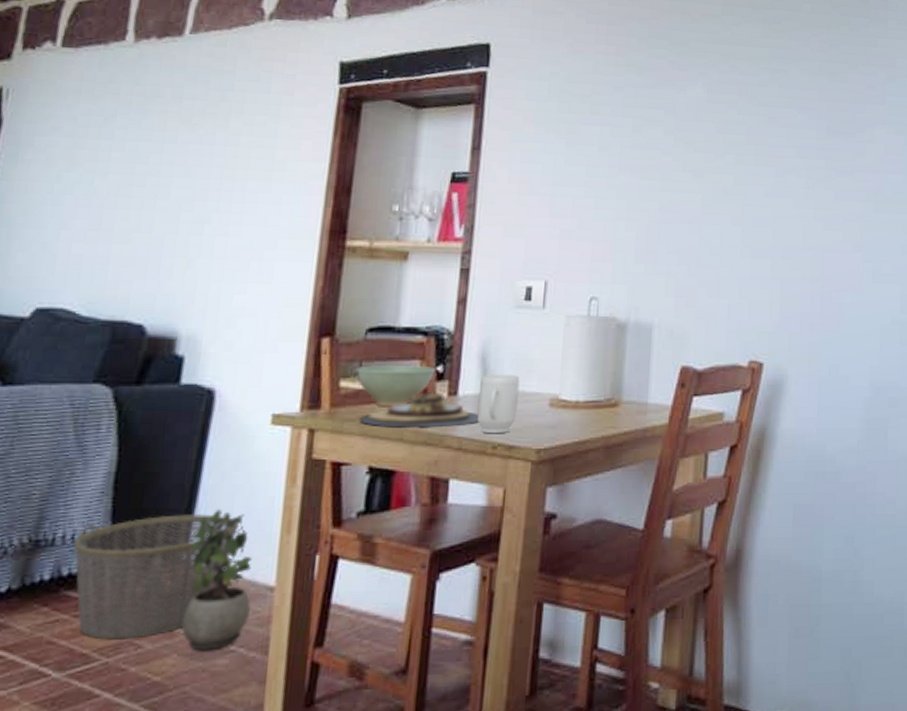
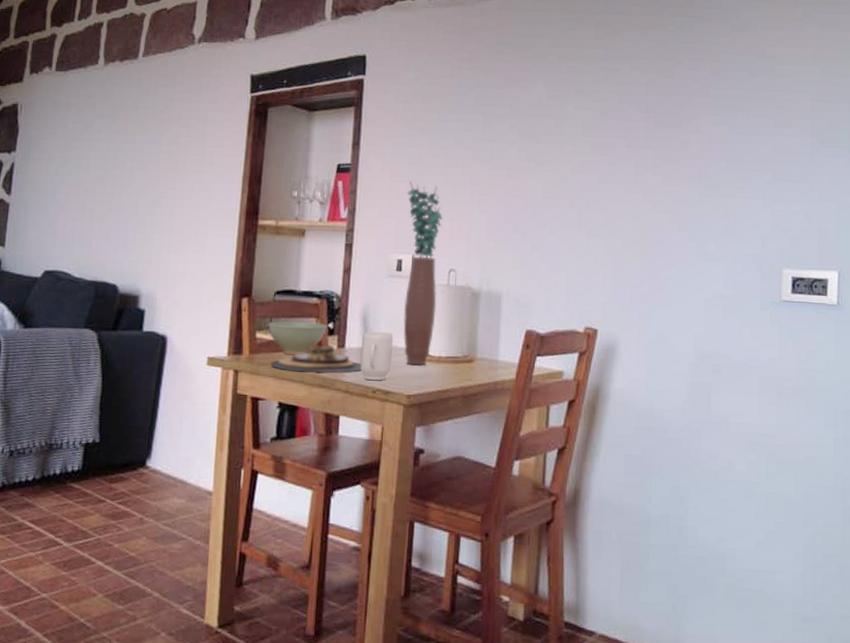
basket: present [73,514,240,640] -> none [74,431,187,523]
potted plant: present [181,510,252,652] -> none [148,429,196,537]
vase: none [532,193,583,413] -> present [403,181,443,366]

